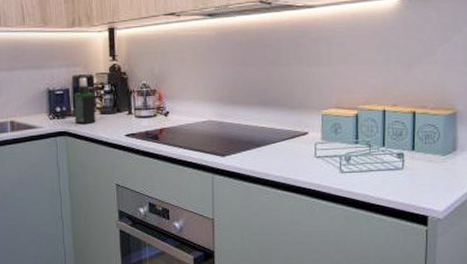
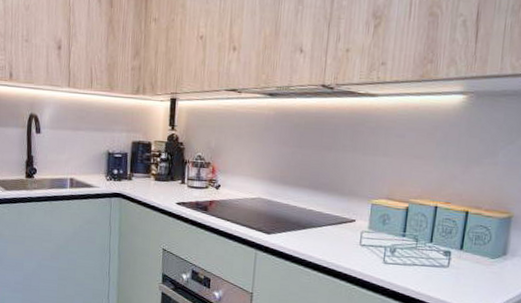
spray bottle: present [73,77,96,125] -> none [130,143,151,189]

